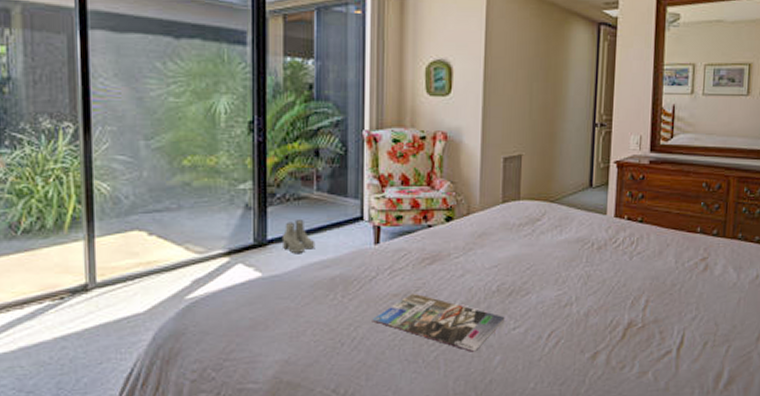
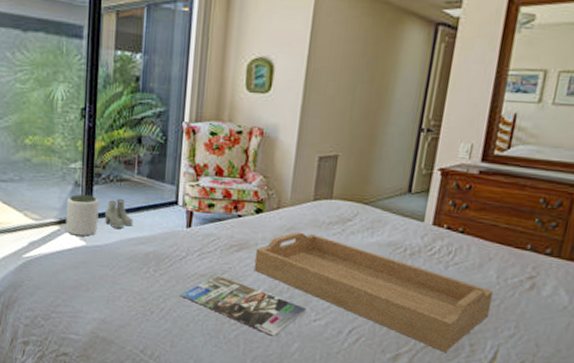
plant pot: none [237,219,275,266] -> present [66,194,99,237]
serving tray: none [448,237,674,343] -> present [254,232,494,352]

